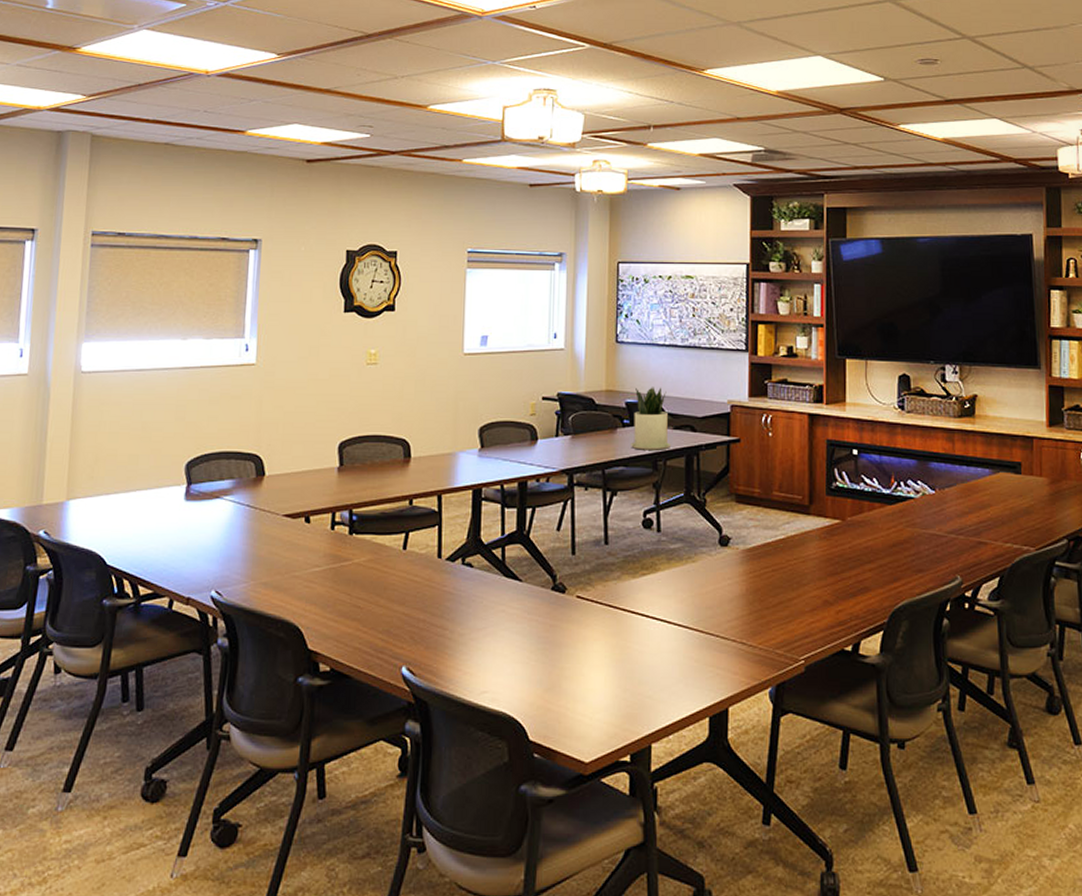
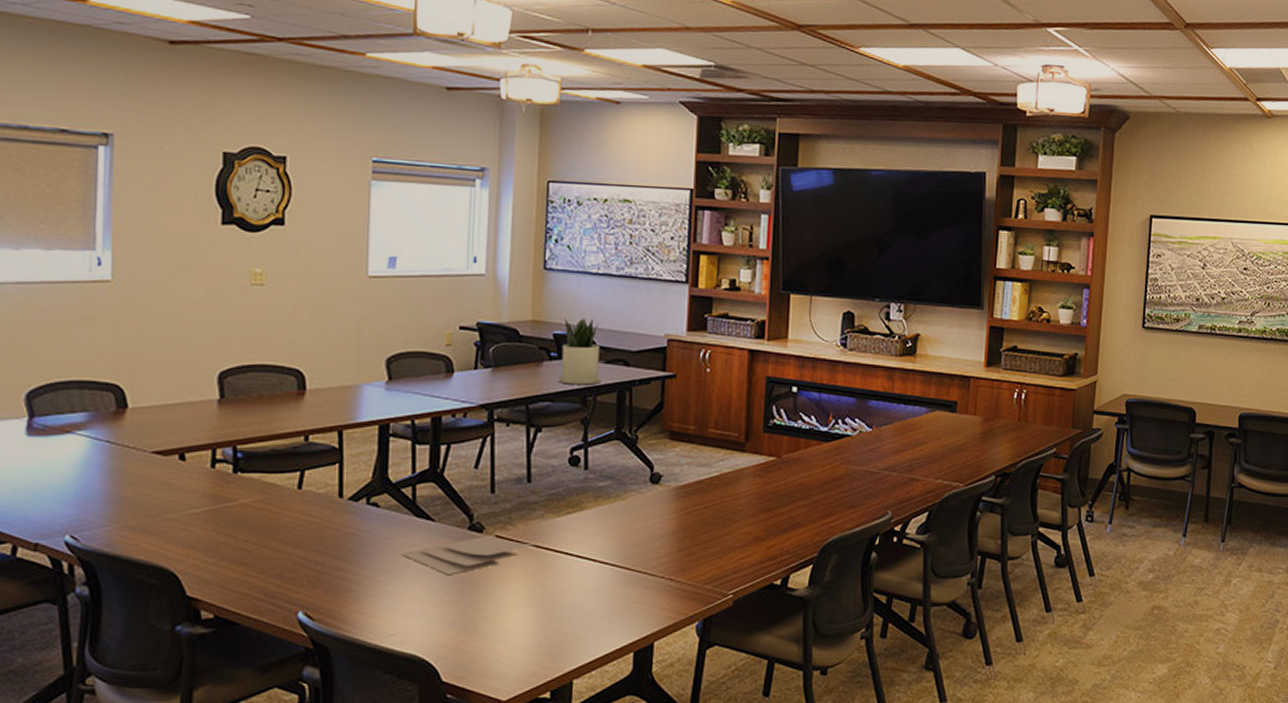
papers: none [493,596,615,635] -> present [402,535,537,576]

